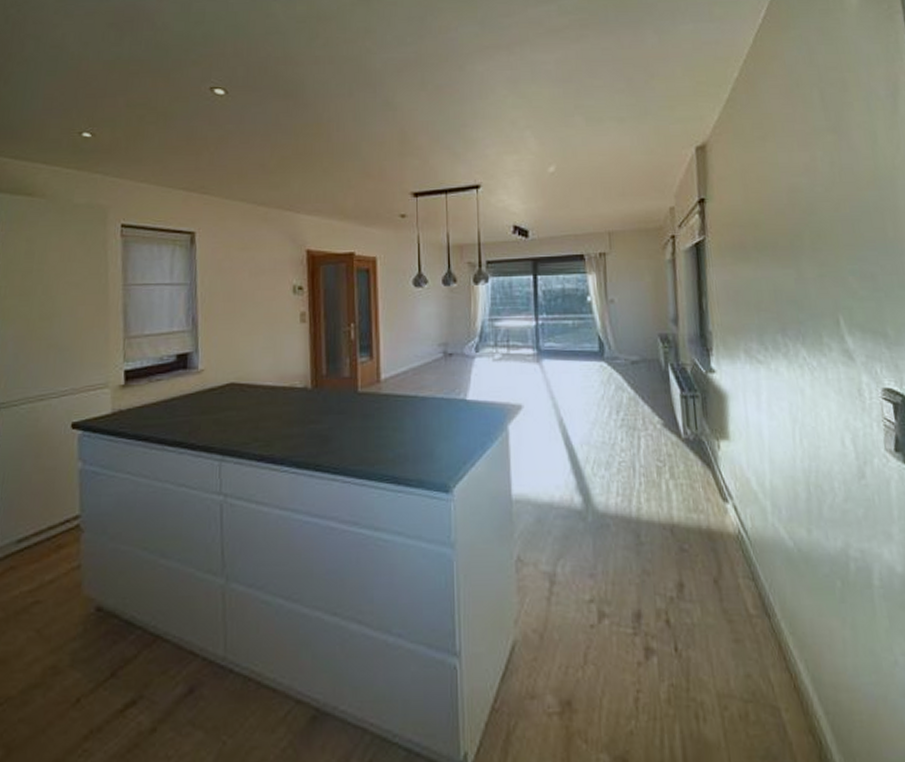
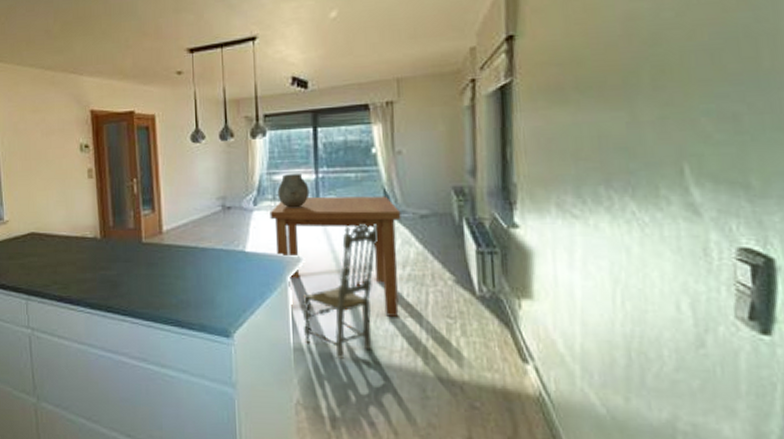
dining table: none [491,342,615,462] -> present [270,196,401,317]
ceramic pot: none [499,320,530,355] -> present [277,174,310,208]
chair: none [523,369,595,509] -> present [302,222,379,359]

